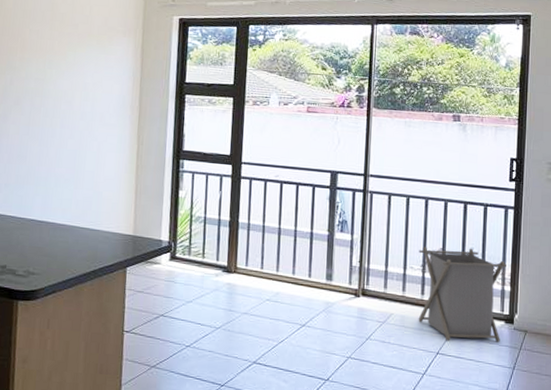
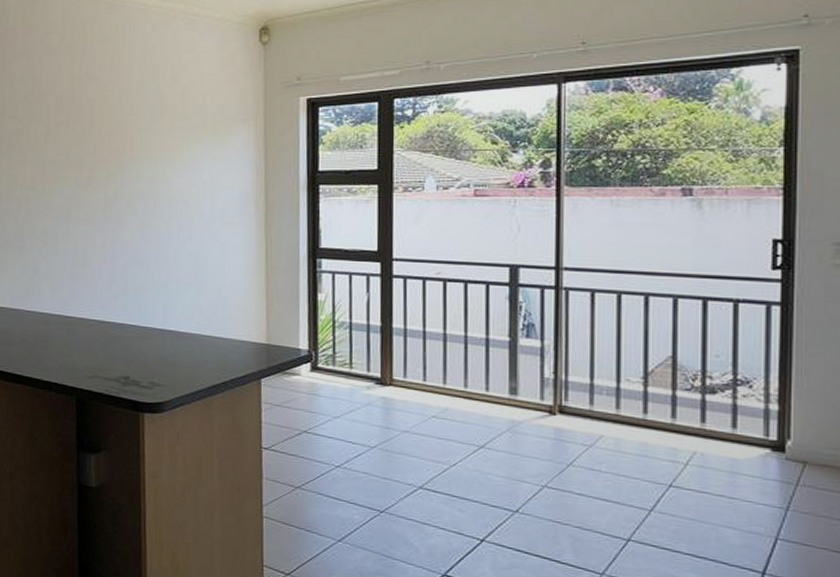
laundry basket: present [418,247,506,343] -> none [637,354,771,476]

